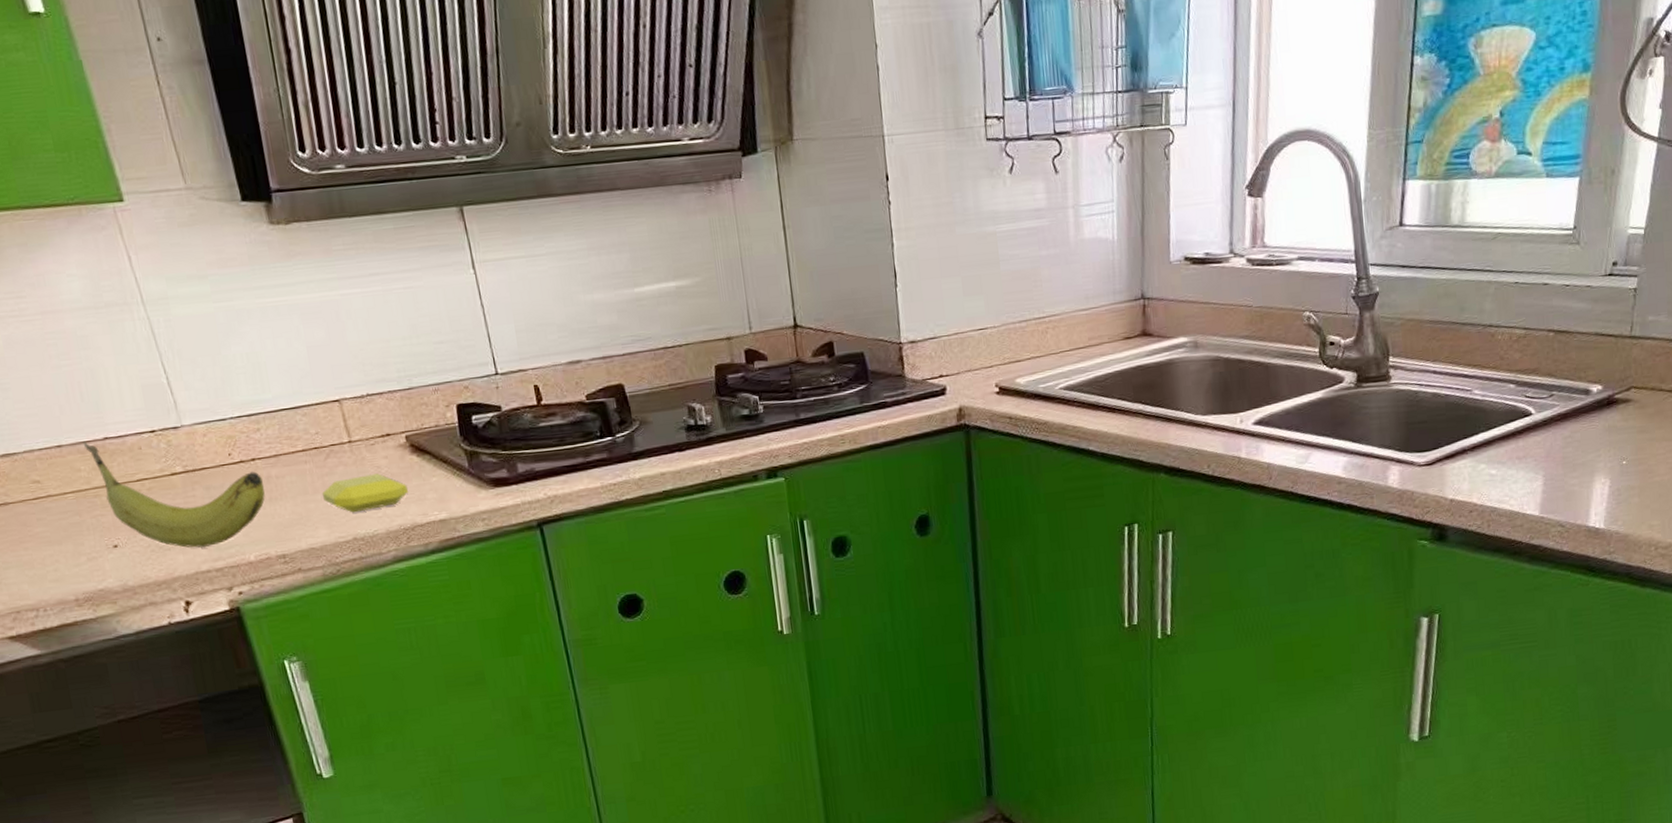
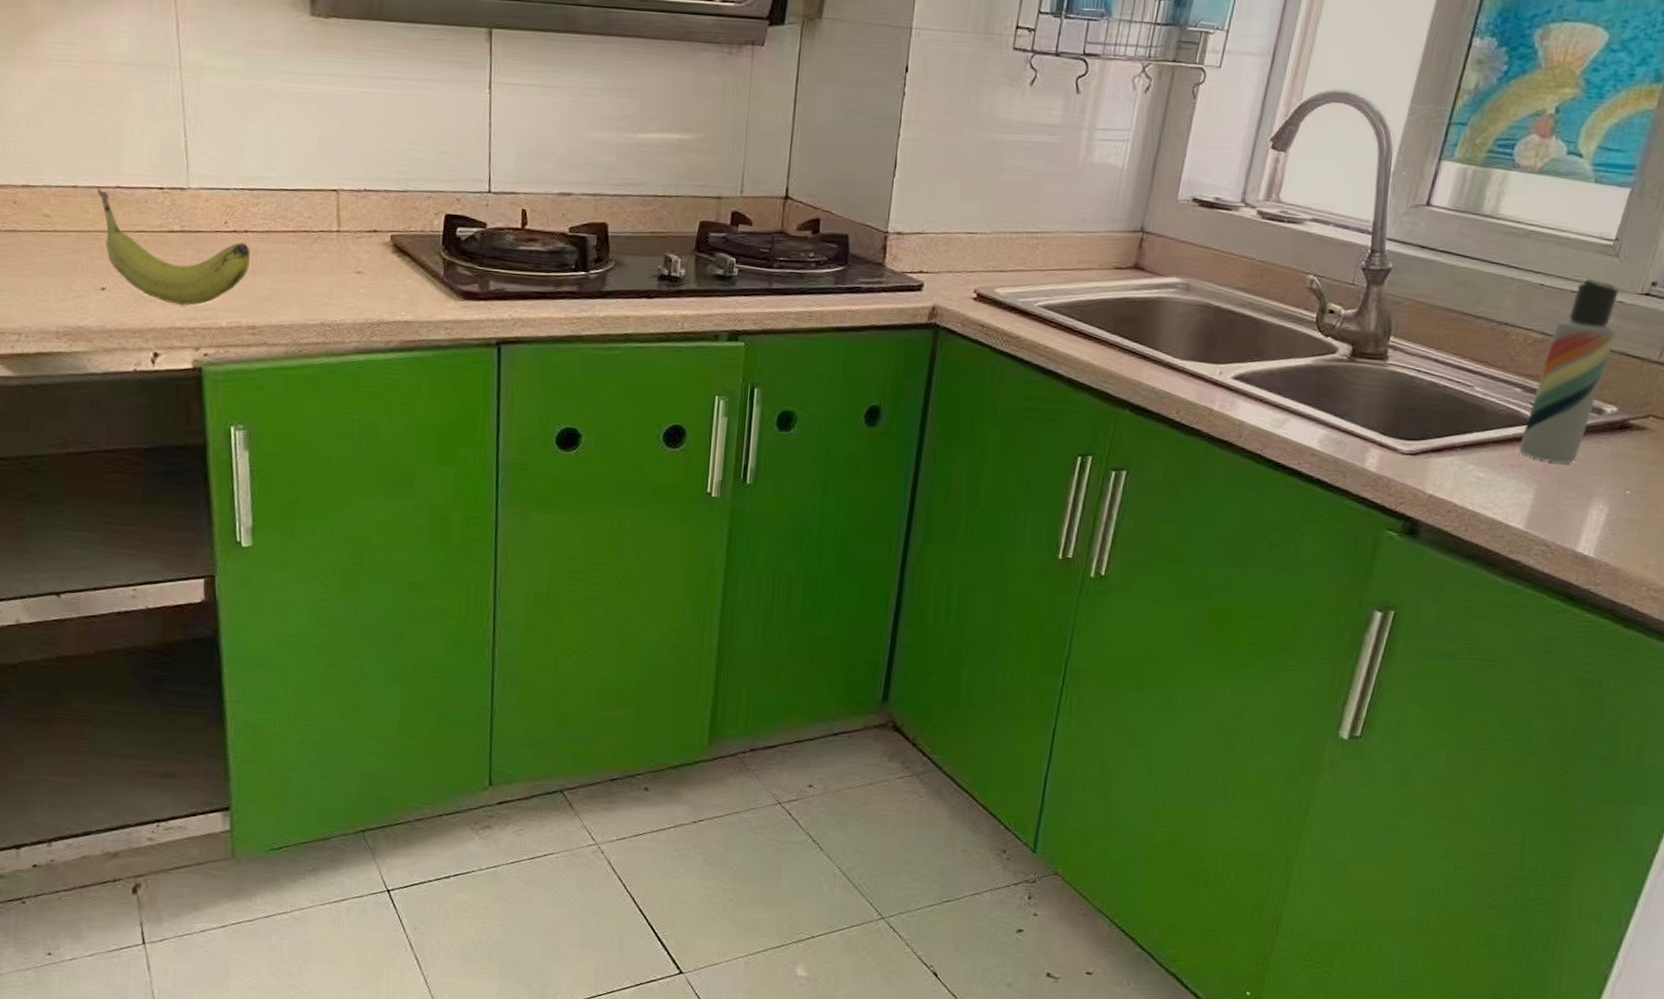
soap bar: present [321,473,408,513] -> none [301,265,382,300]
lotion bottle: none [1522,269,1590,448] -> present [1519,278,1620,463]

